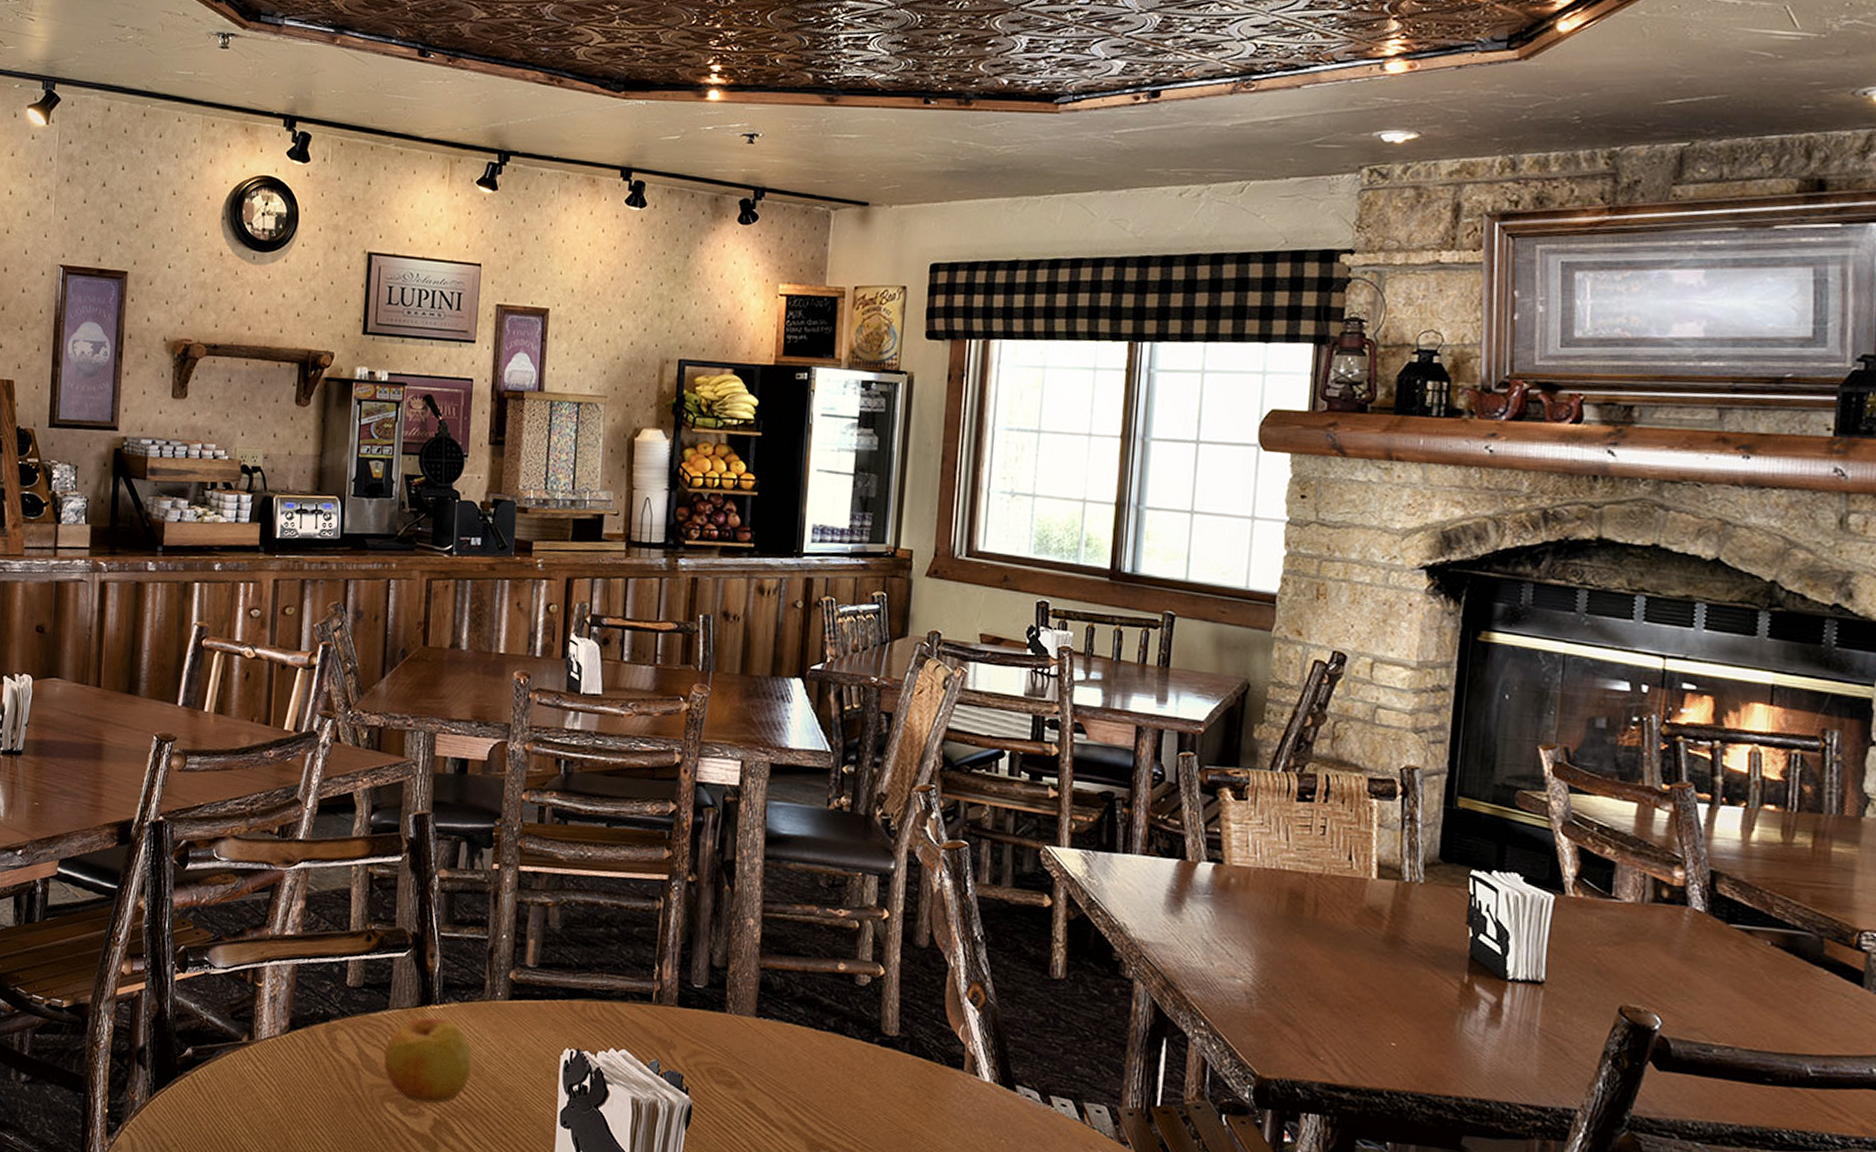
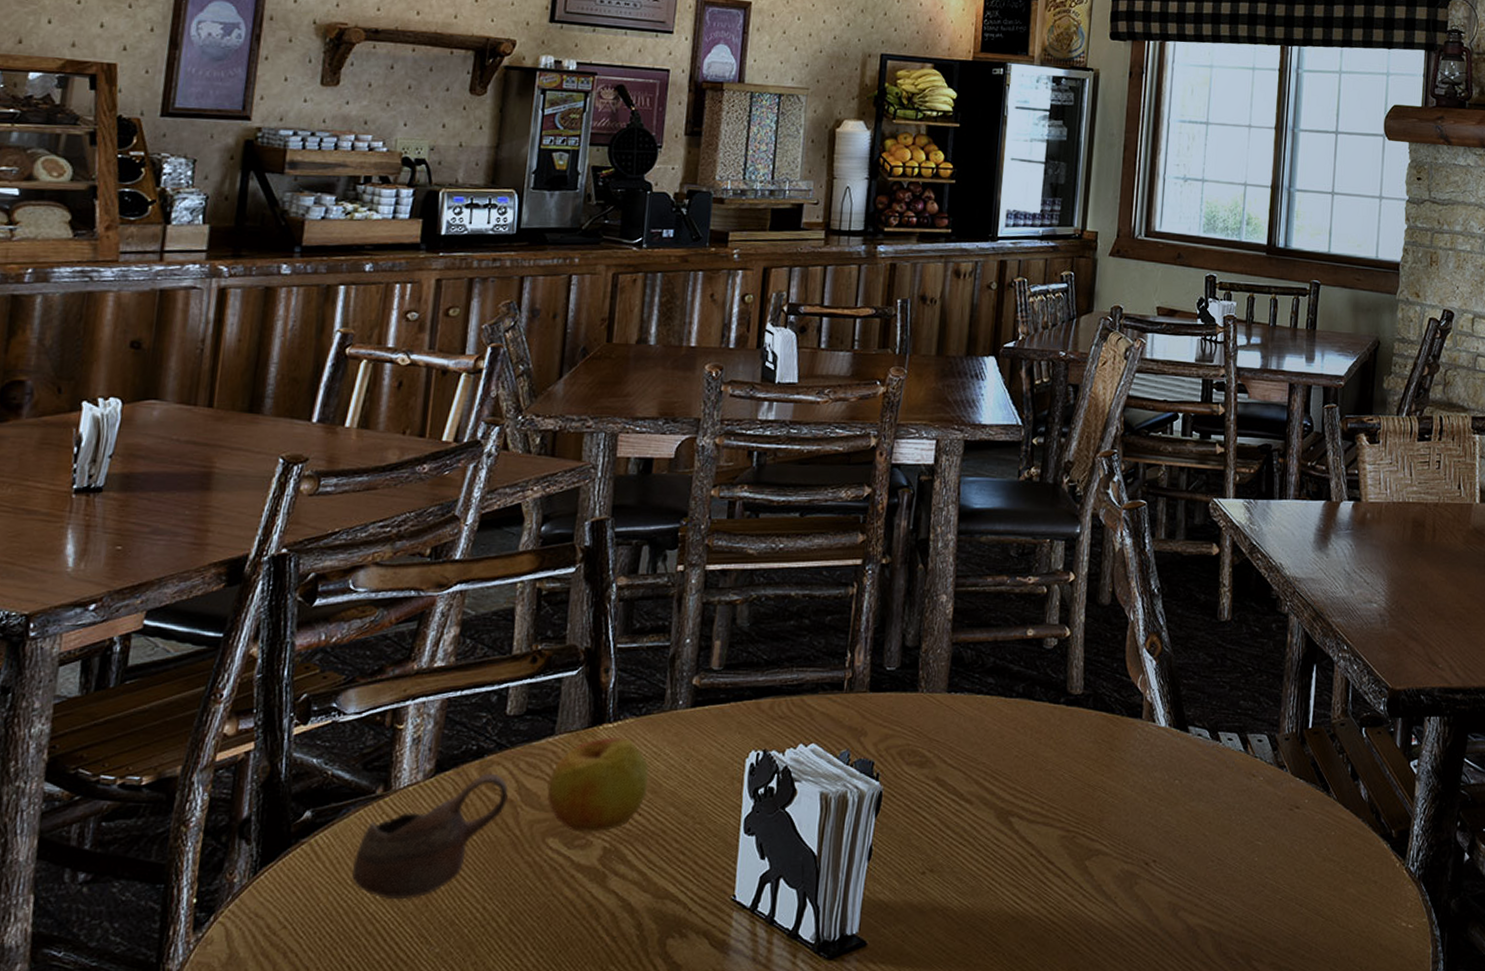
cup: none [225,1036,351,1139] -> present [351,773,509,900]

